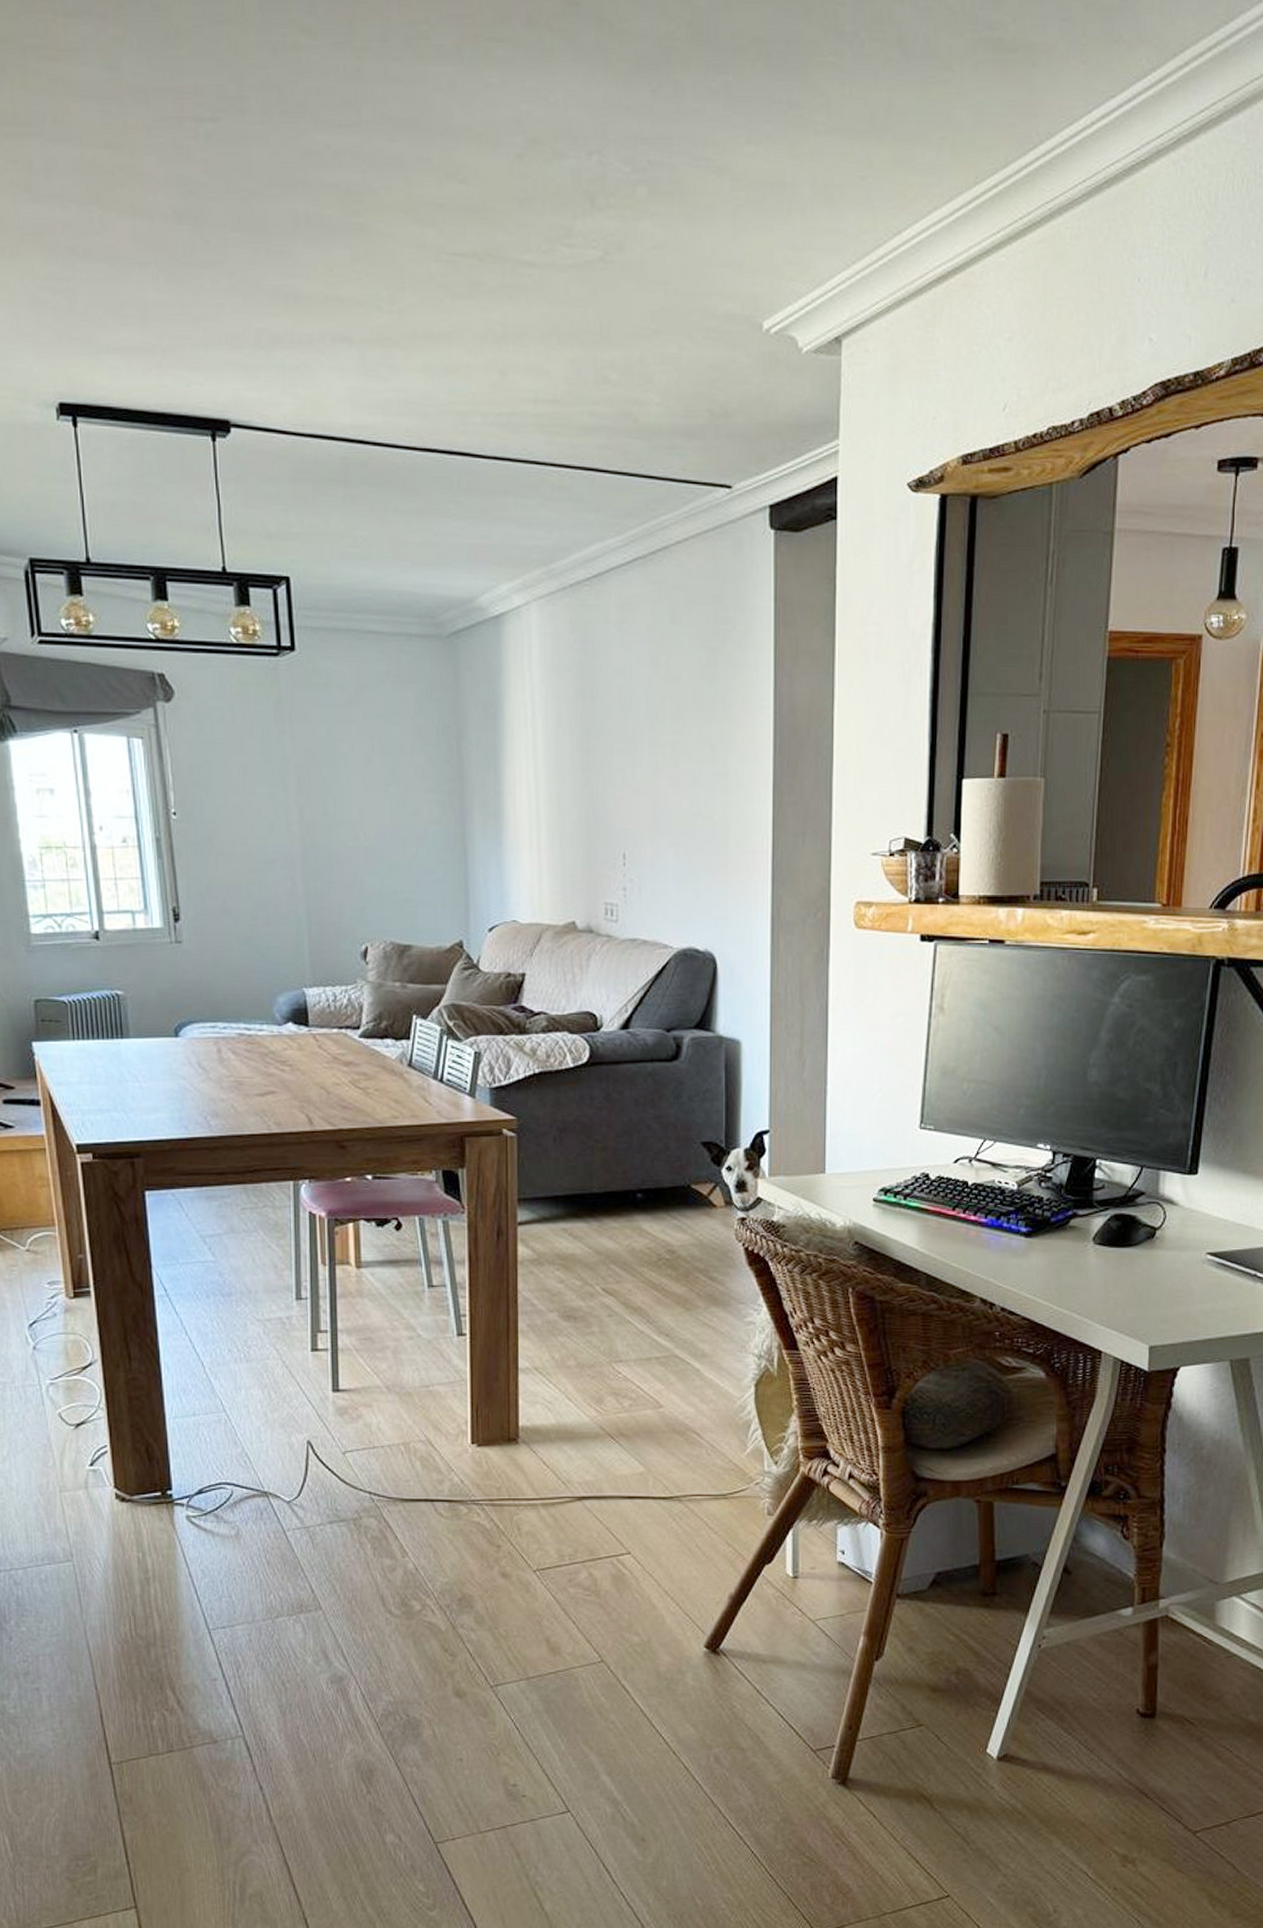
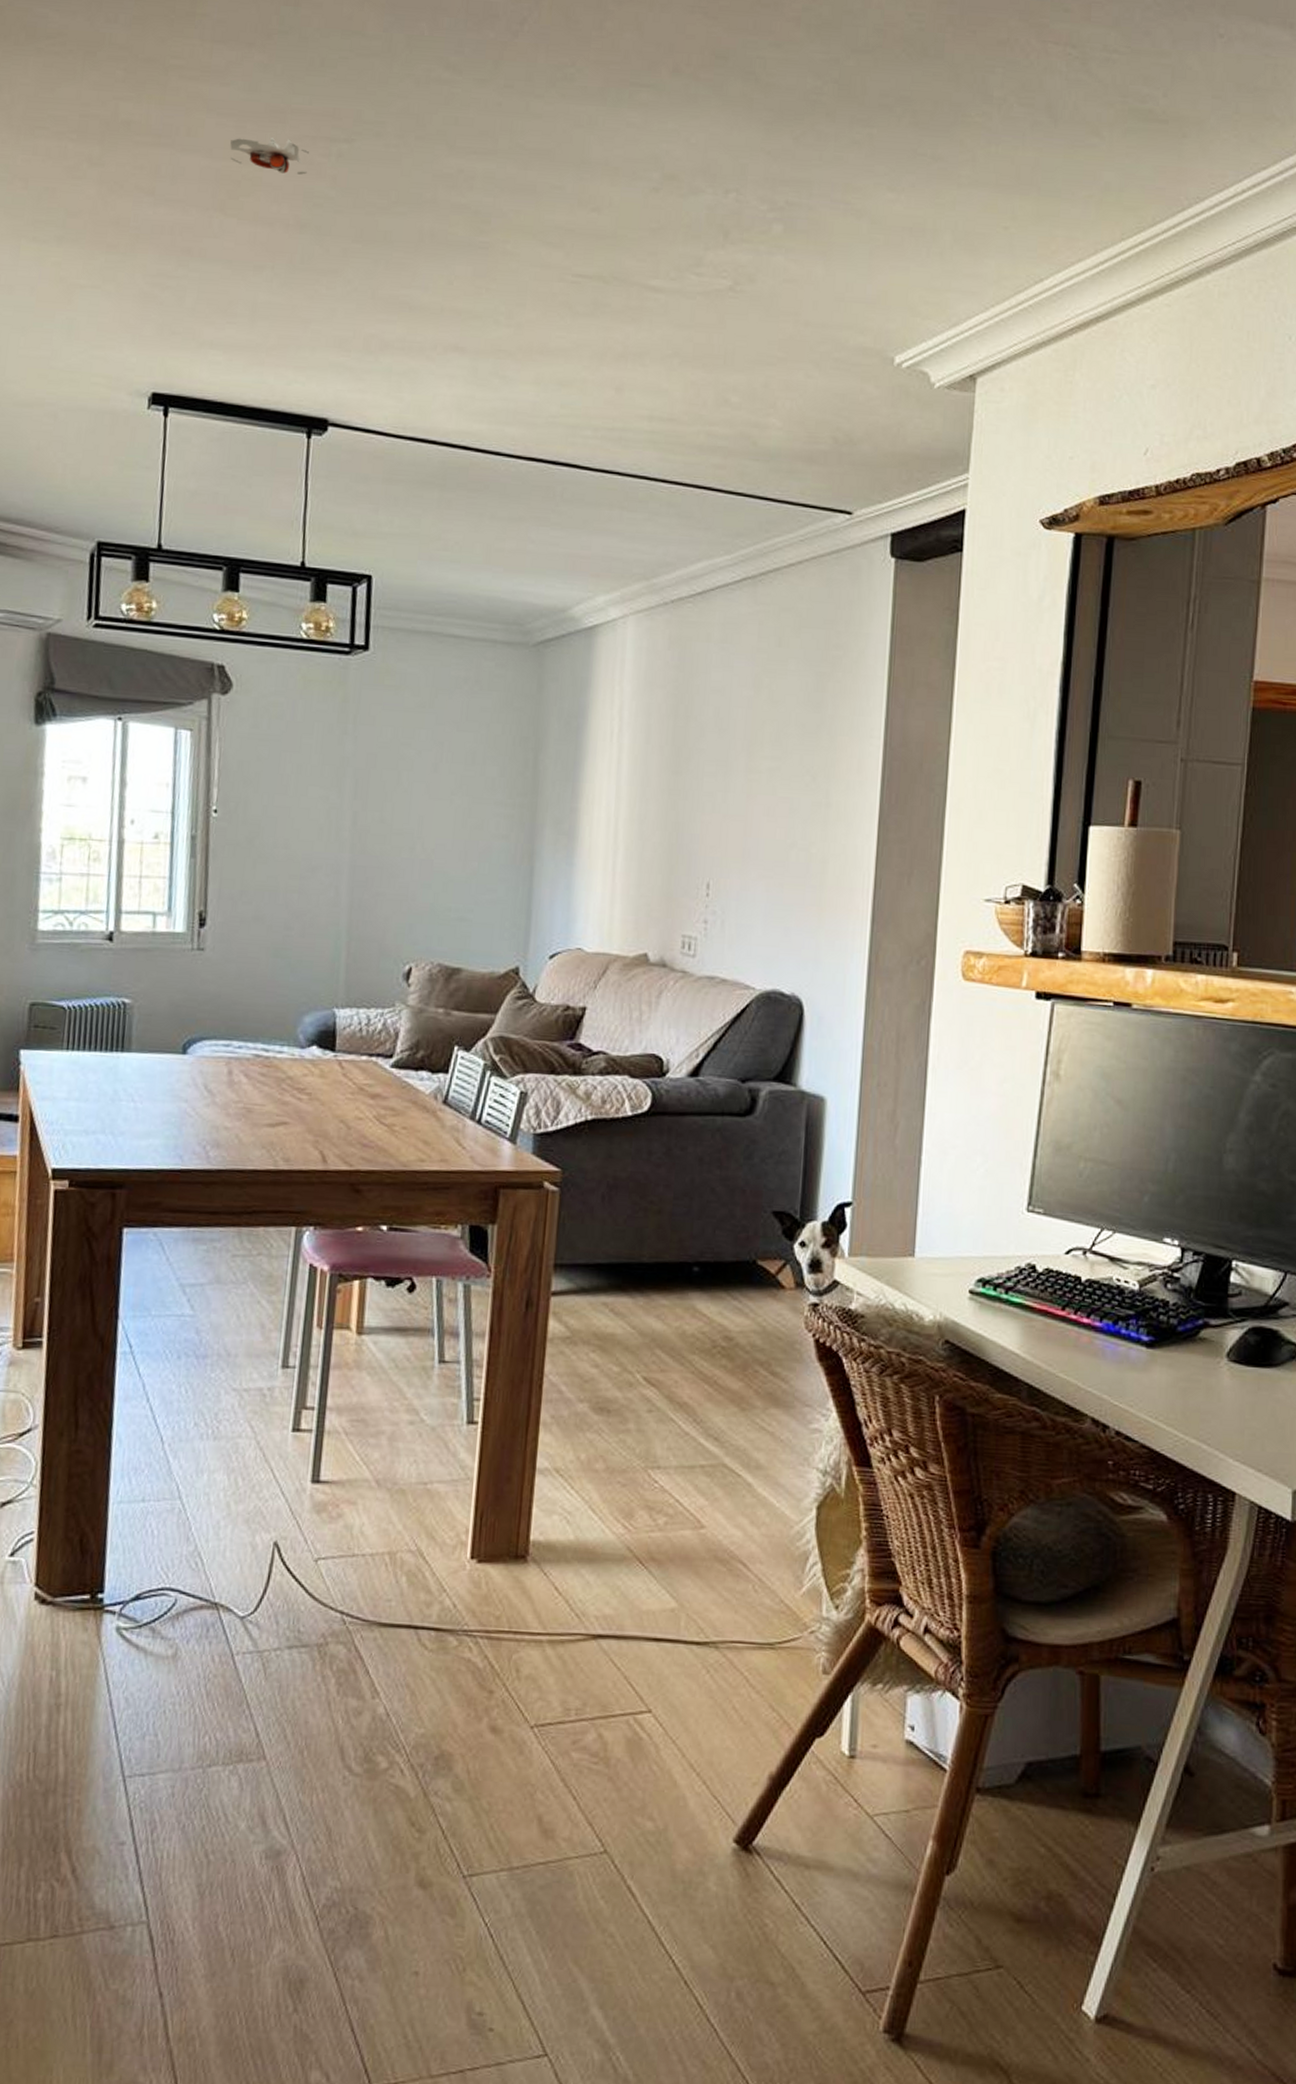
smoke detector: none [98,121,177,160] -> present [230,138,309,175]

